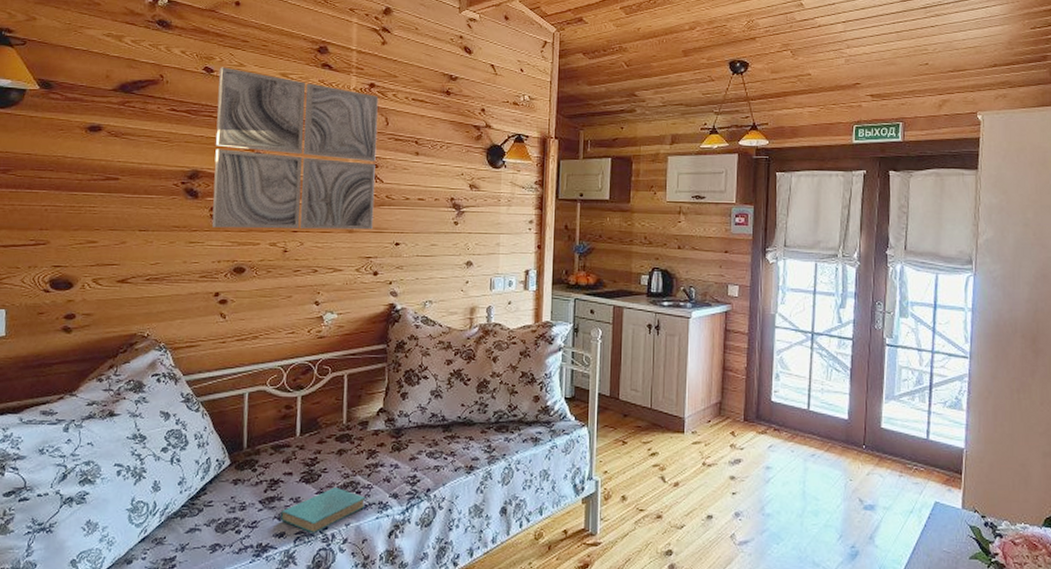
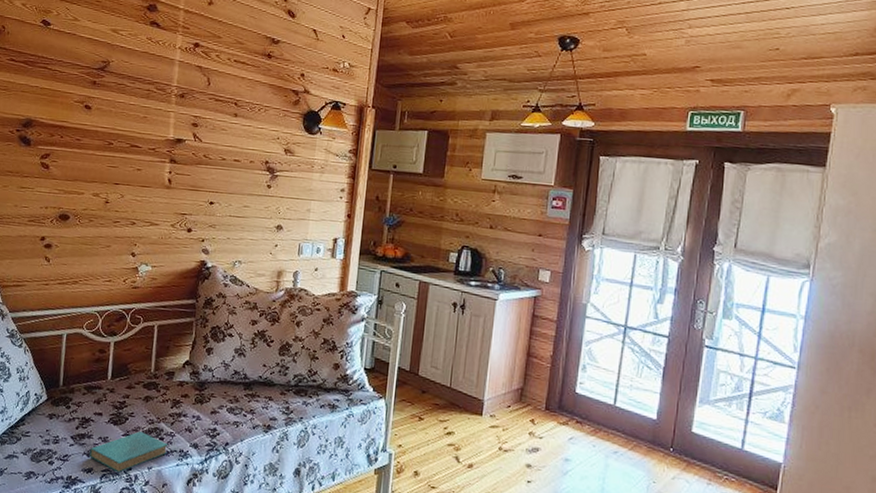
wall art: present [211,67,379,230] -> none [41,20,202,188]

